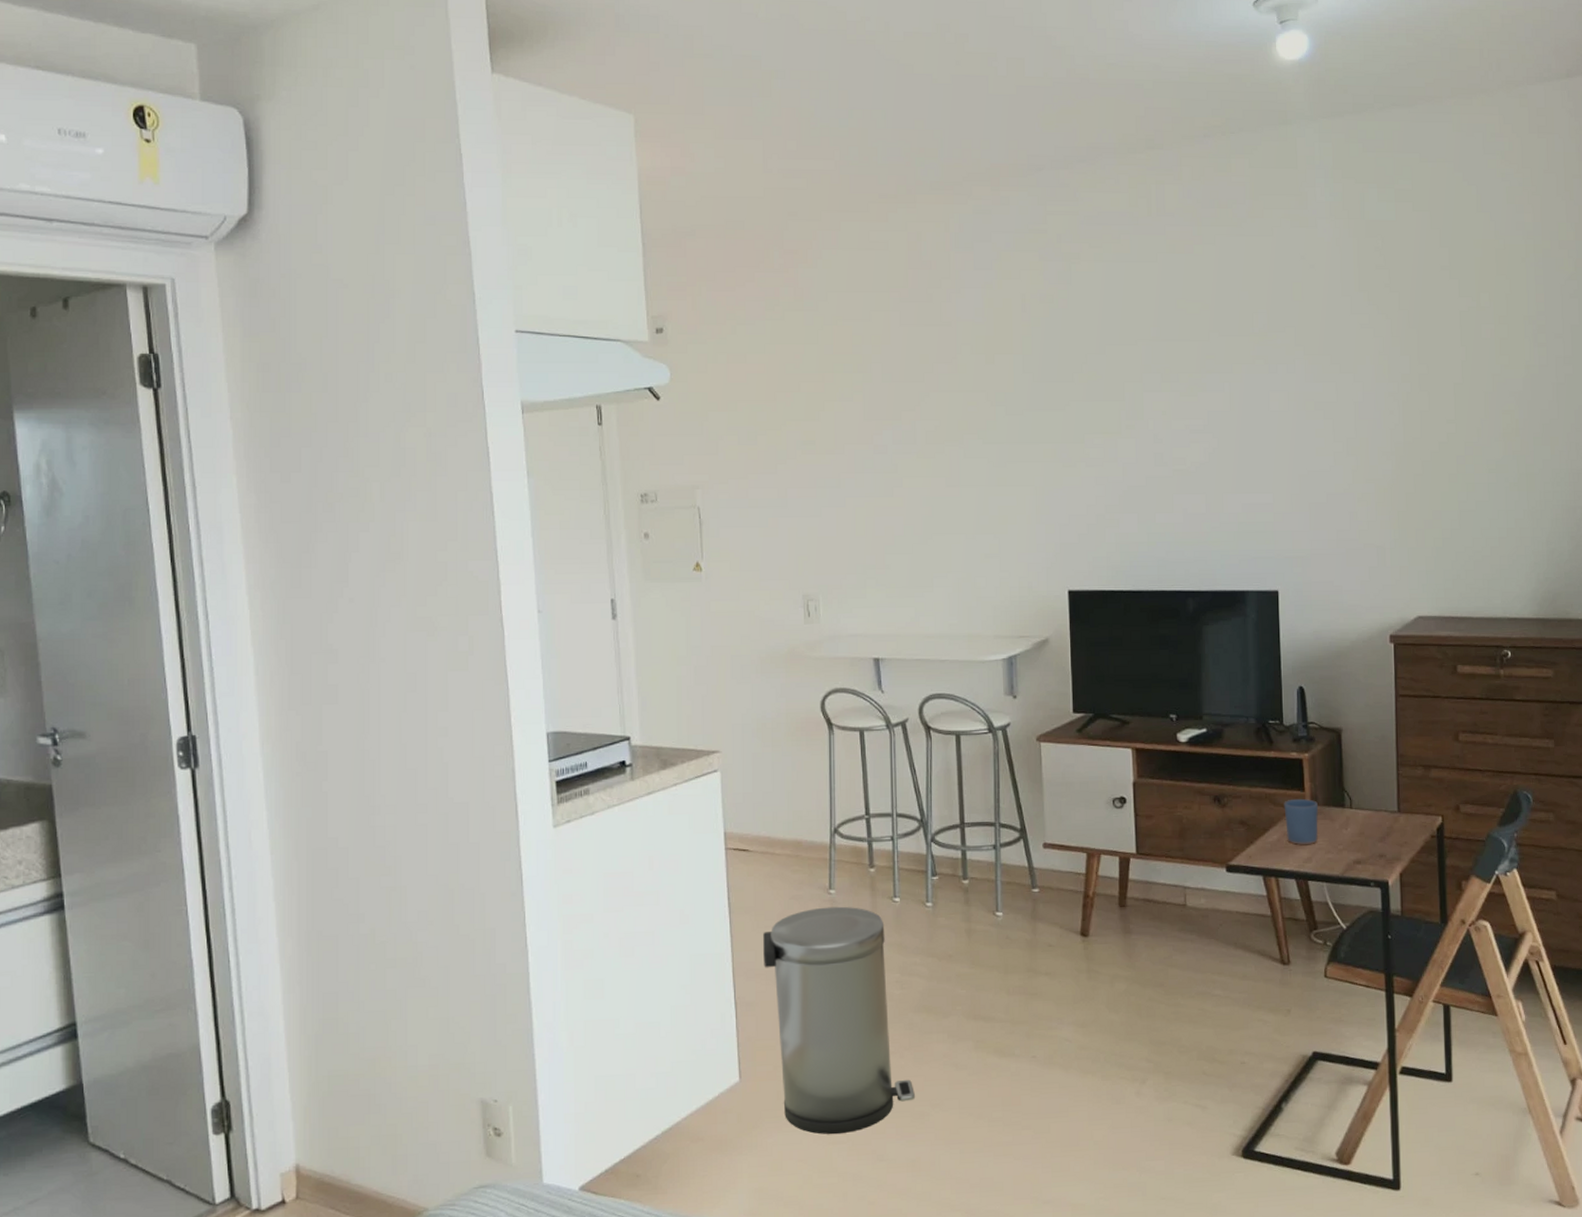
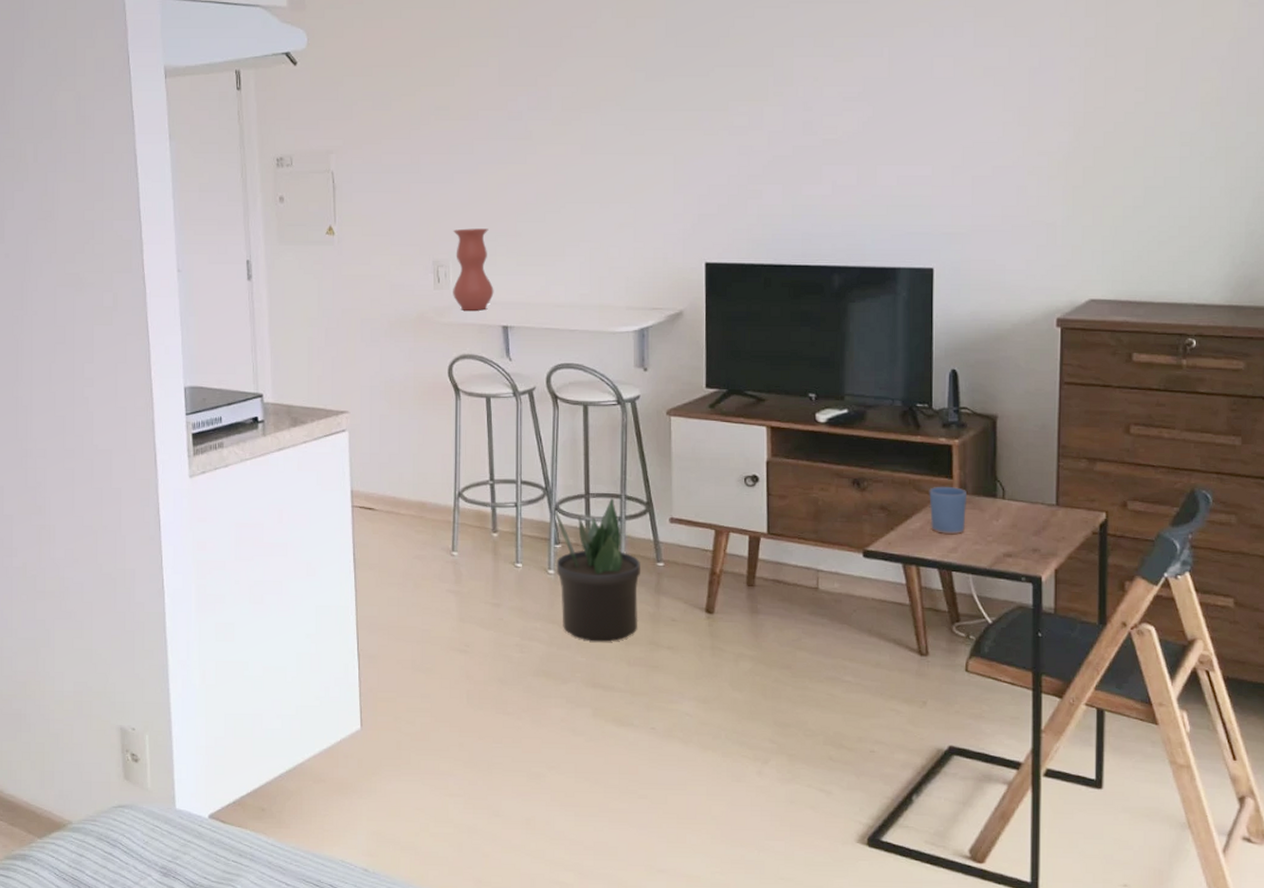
pedal bin: present [763,906,916,1134] -> none [386,568,532,787]
vase: none [822,561,865,644] -> present [453,228,494,311]
planter: none [928,825,1016,973] -> present [552,497,640,642]

